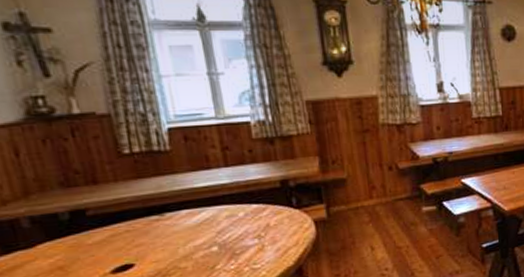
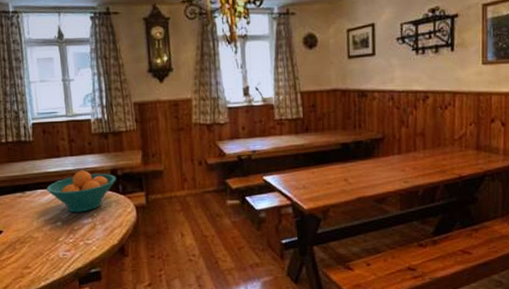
fruit bowl: none [194,183,289,234] -> present [46,170,117,213]

